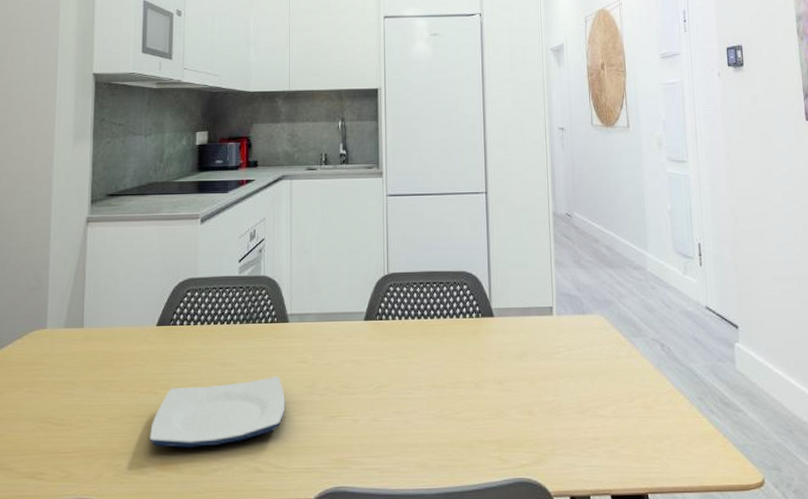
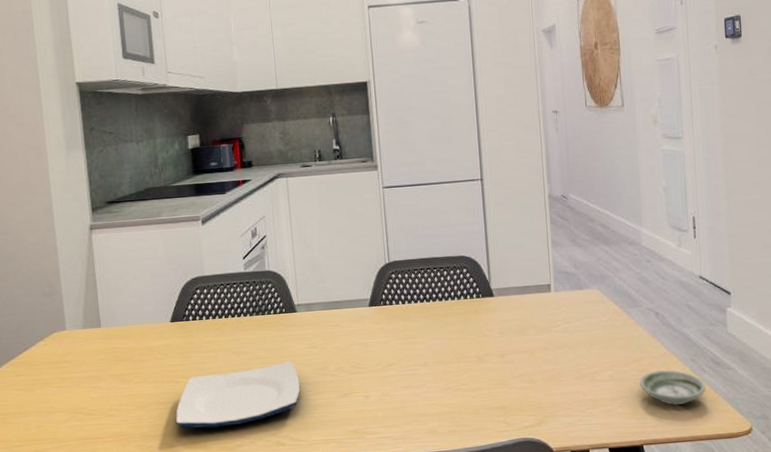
saucer: none [643,407,714,449] -> present [638,369,706,405]

